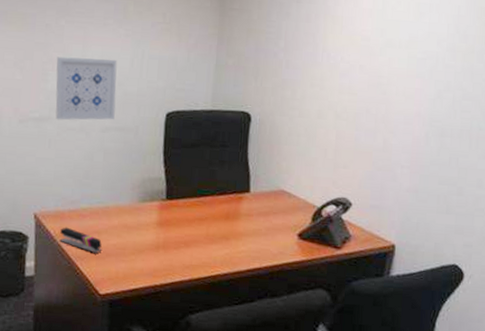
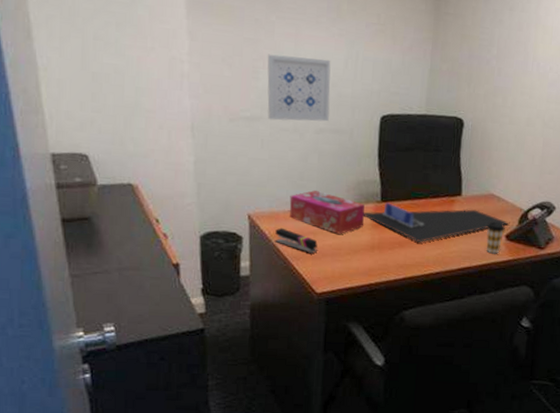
tissue box: none [74,189,149,233] -> present [289,190,365,234]
desk organizer: none [147,200,303,241] -> present [363,202,510,242]
coffee cup: none [277,220,297,254] -> present [486,222,505,254]

